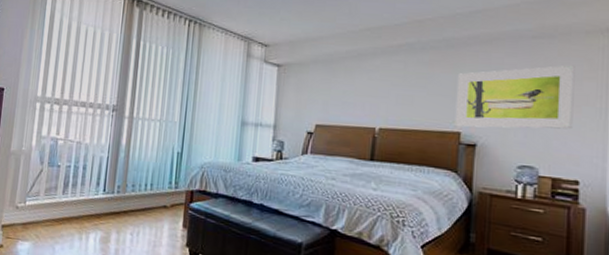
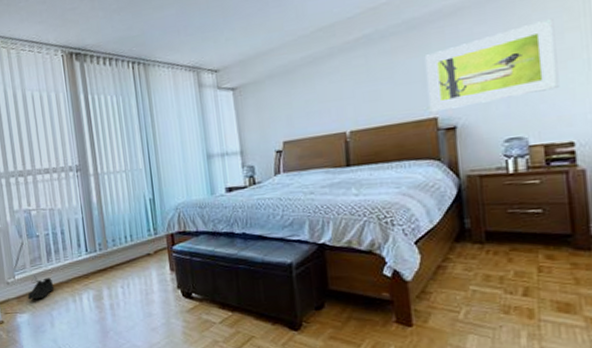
arctic: none [33,205,64,230] -> present [27,276,55,300]

